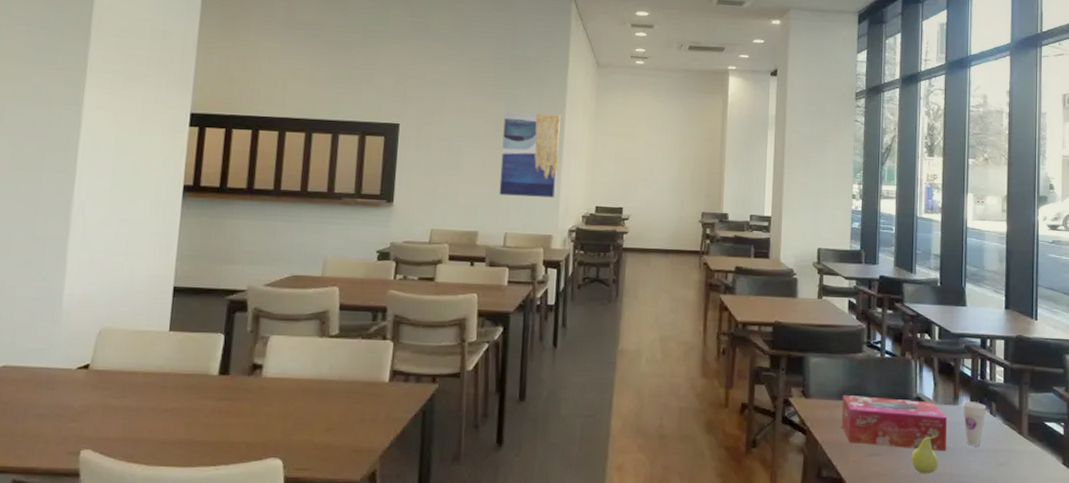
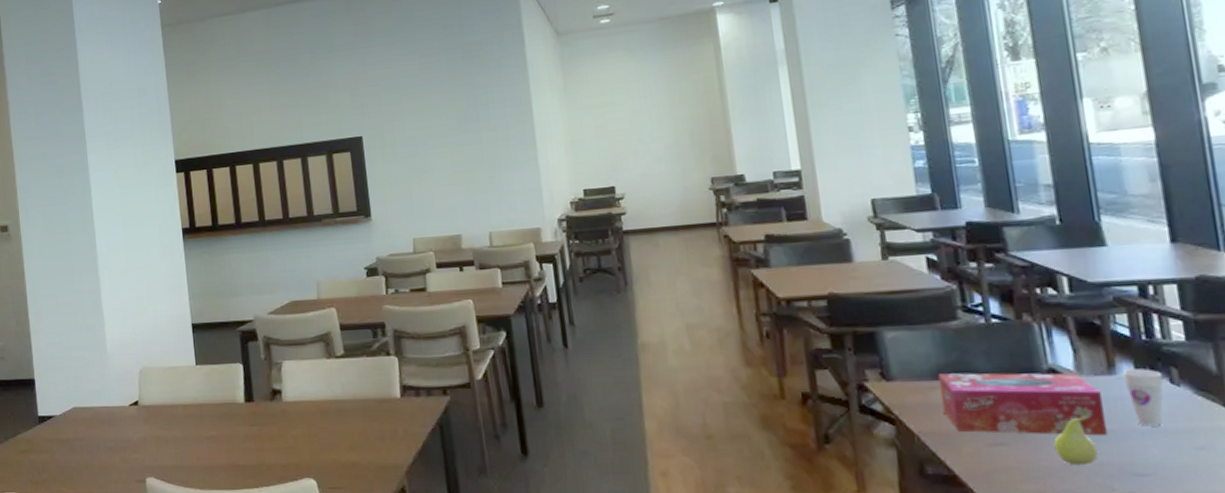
wall art: present [499,112,561,198] -> none [466,96,536,193]

